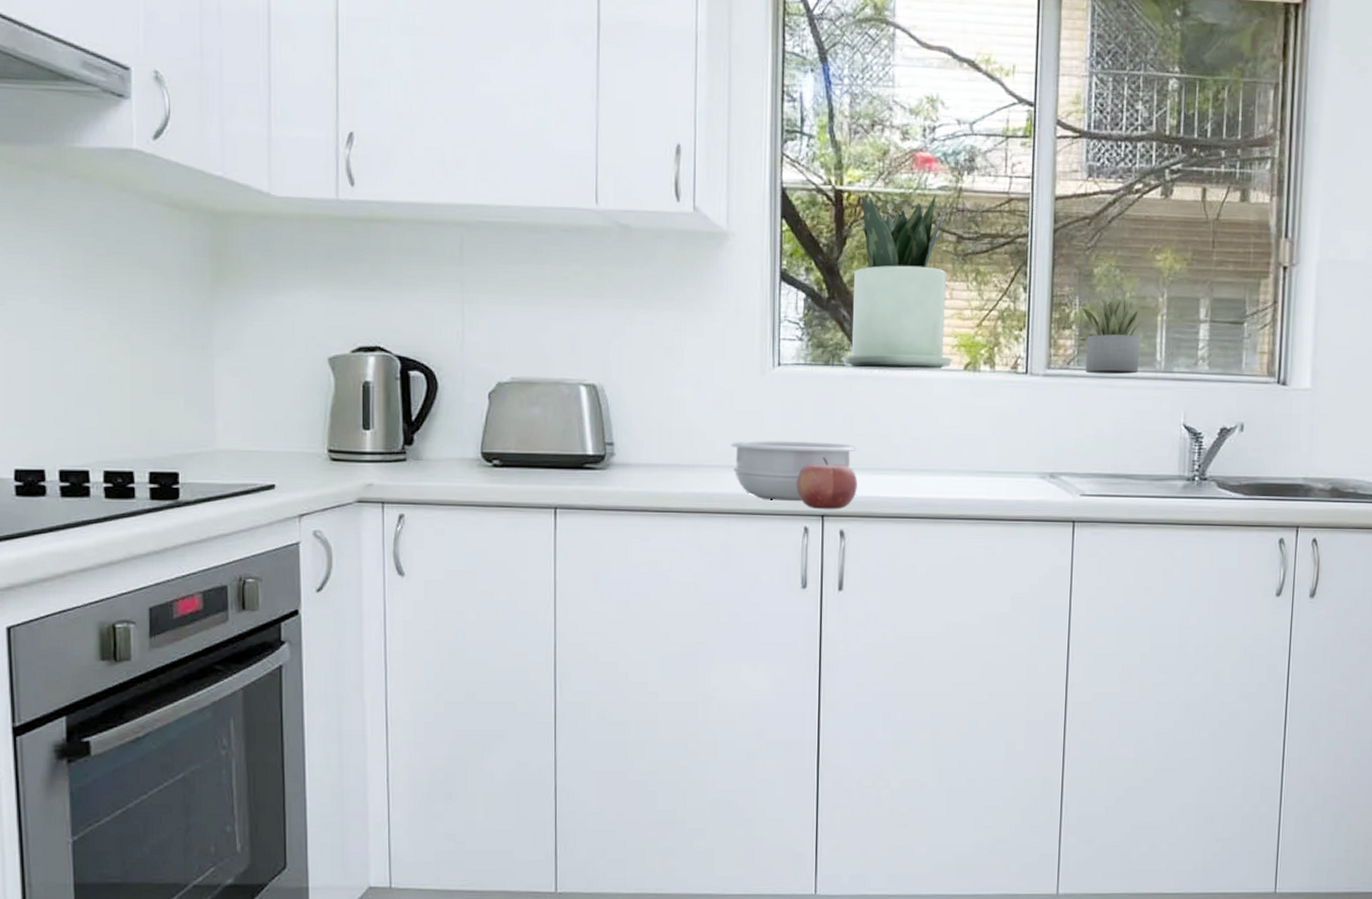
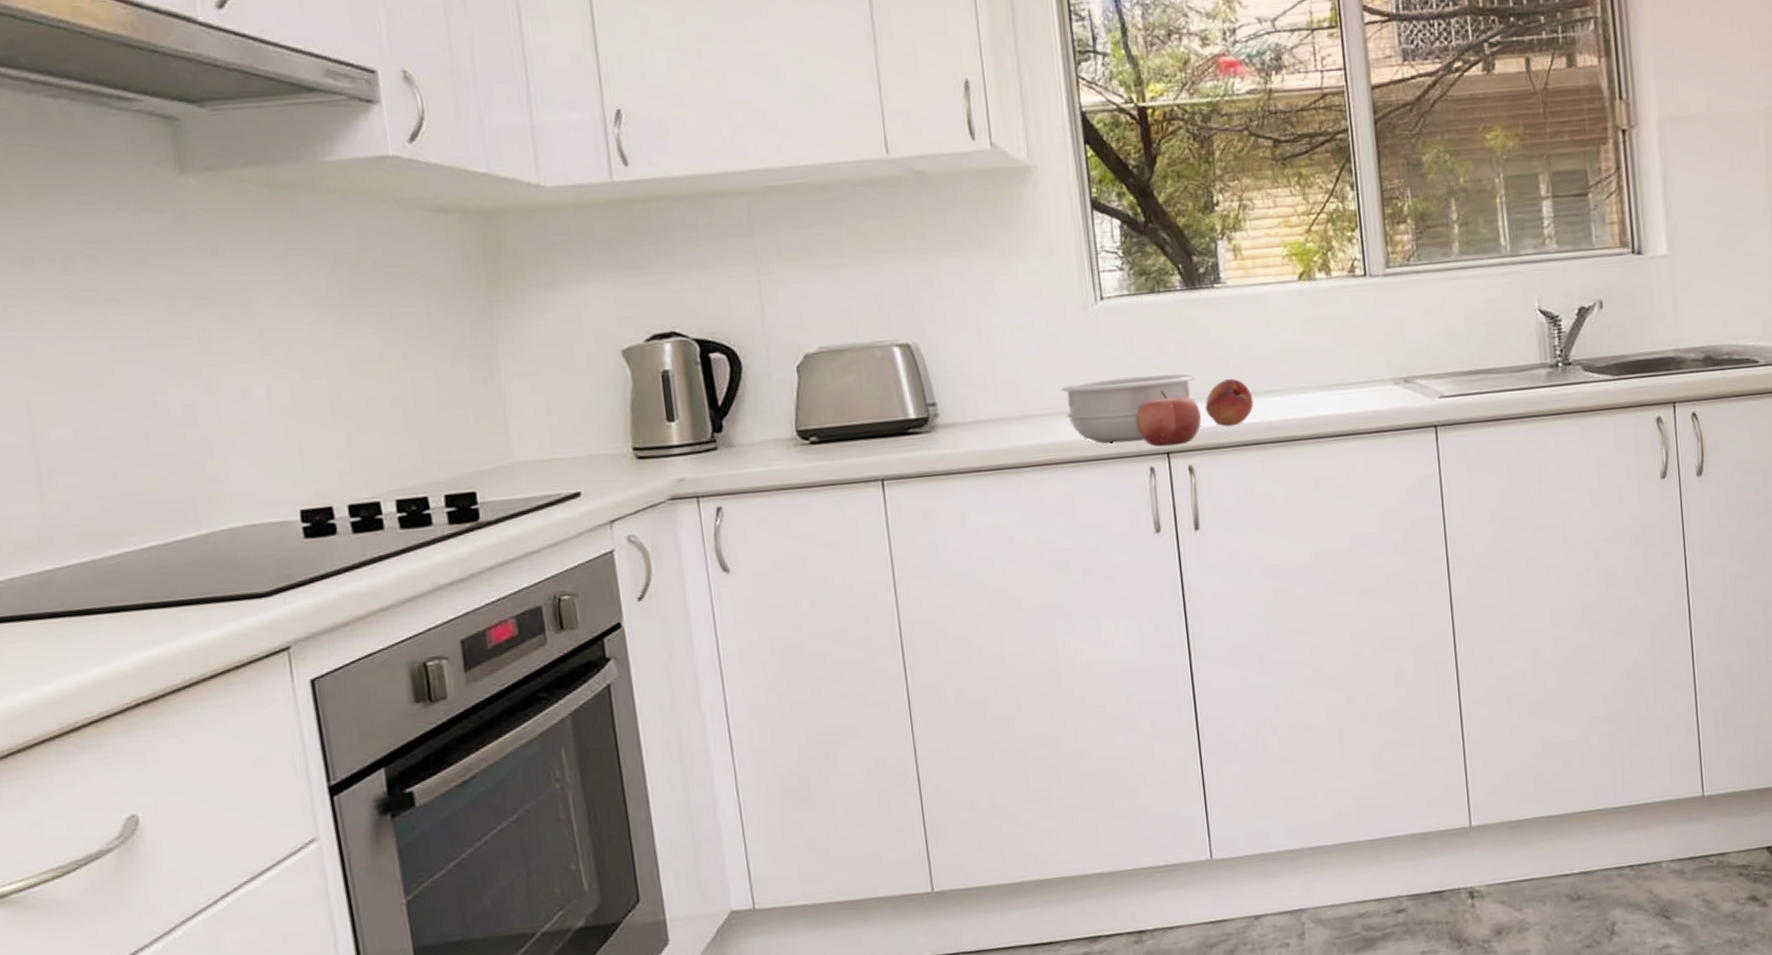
planter: present [841,194,953,372] -> none [1165,98,1286,293]
fruit: none [862,453,908,498] -> present [1205,378,1254,427]
succulent plant: present [1082,290,1146,375] -> none [1415,176,1484,268]

